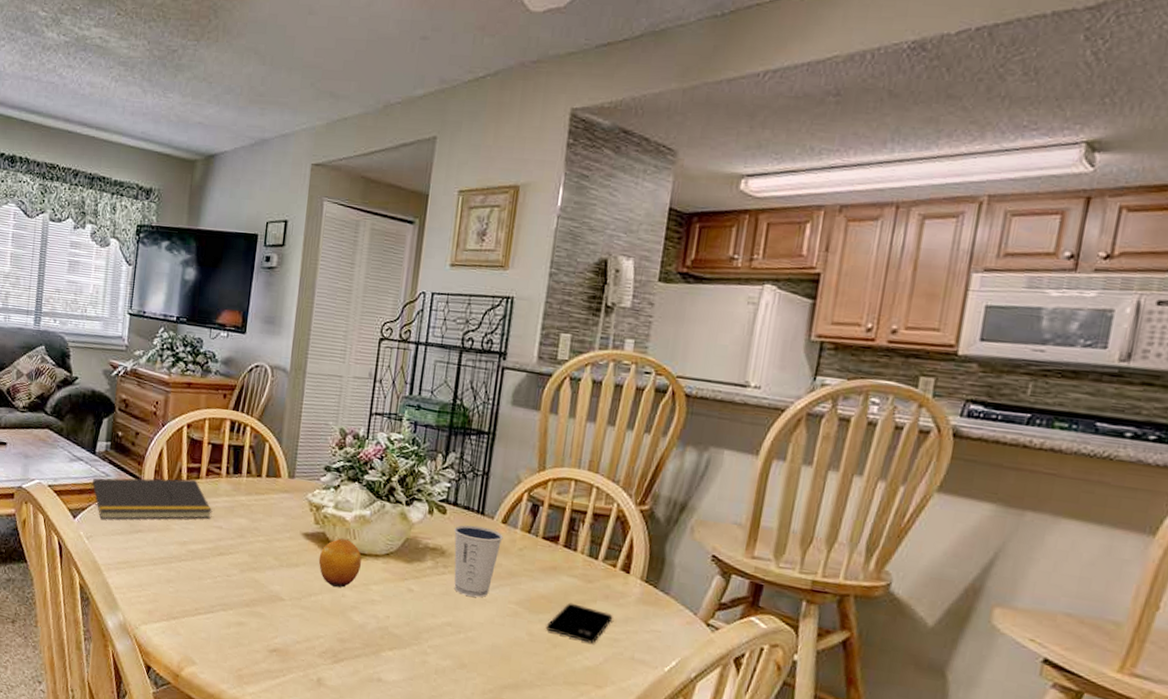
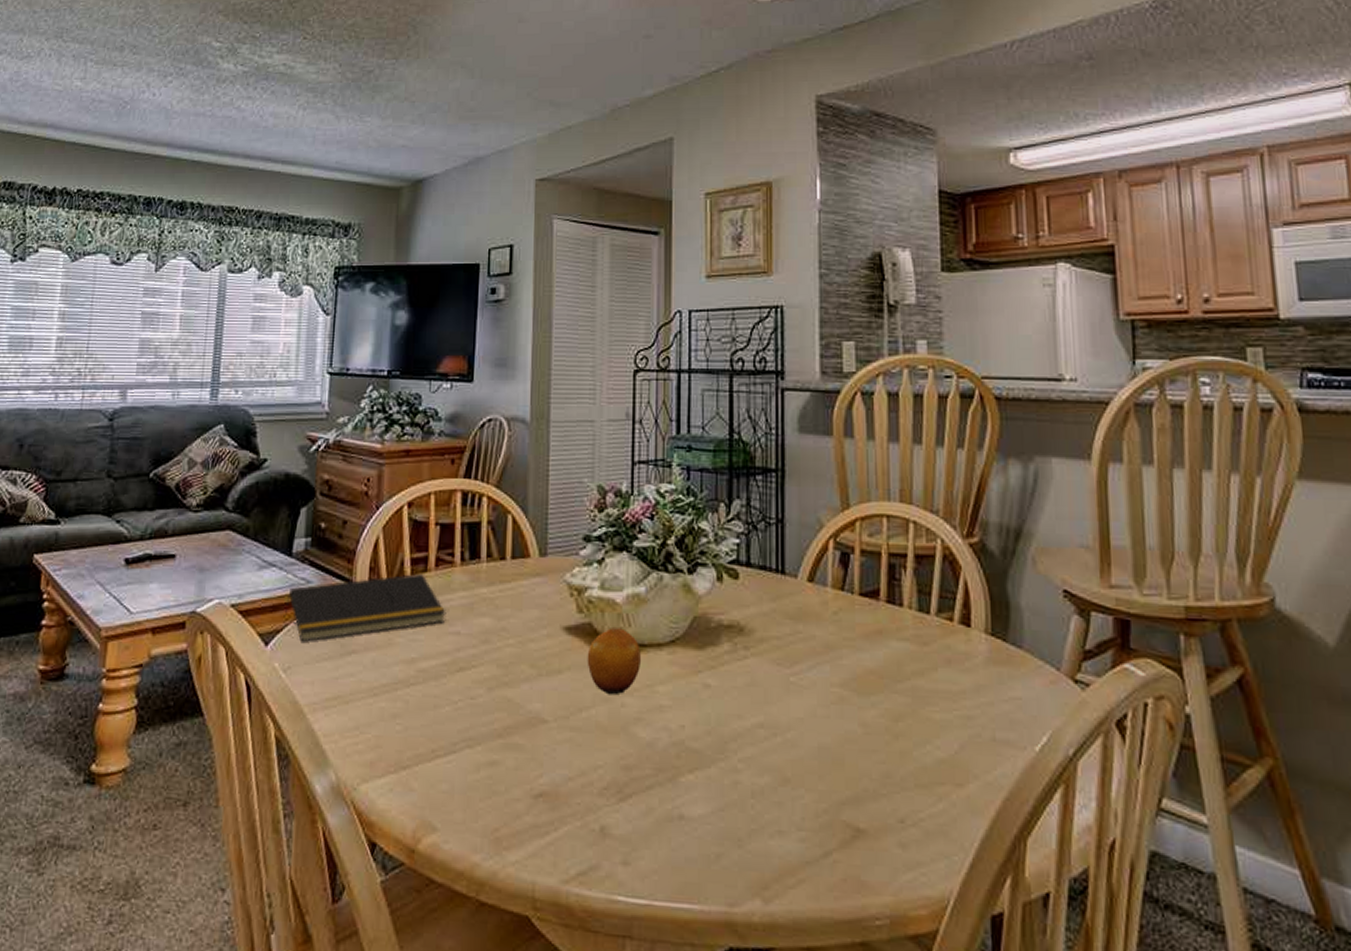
dixie cup: present [454,525,503,598] -> none [752,589,812,684]
smartphone: present [545,602,613,644] -> none [881,675,961,727]

